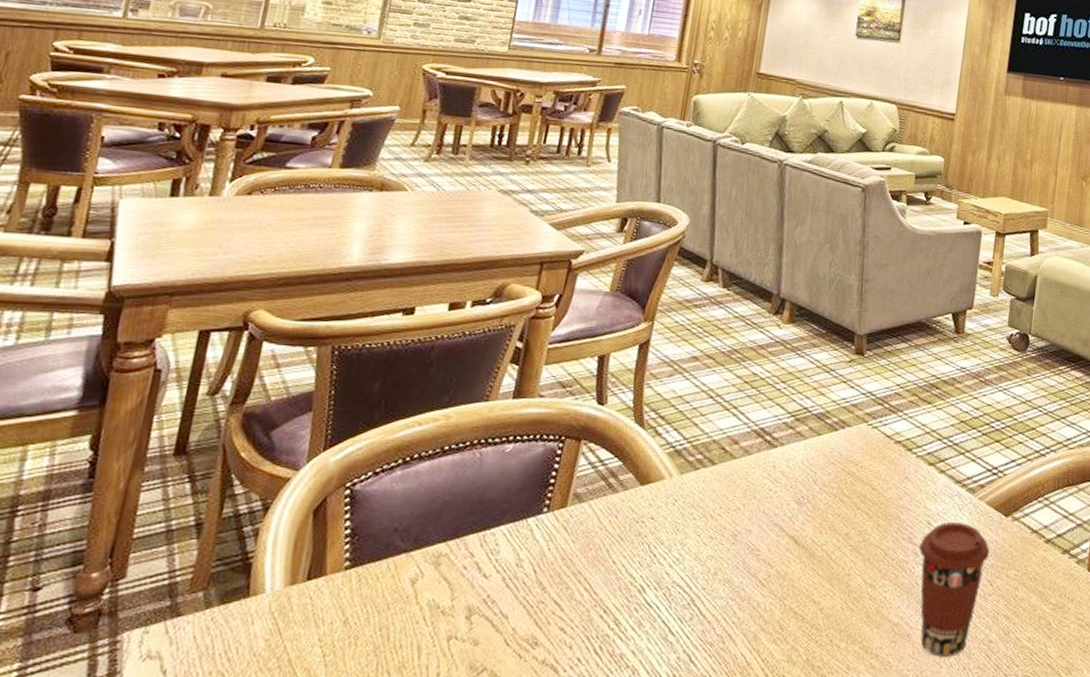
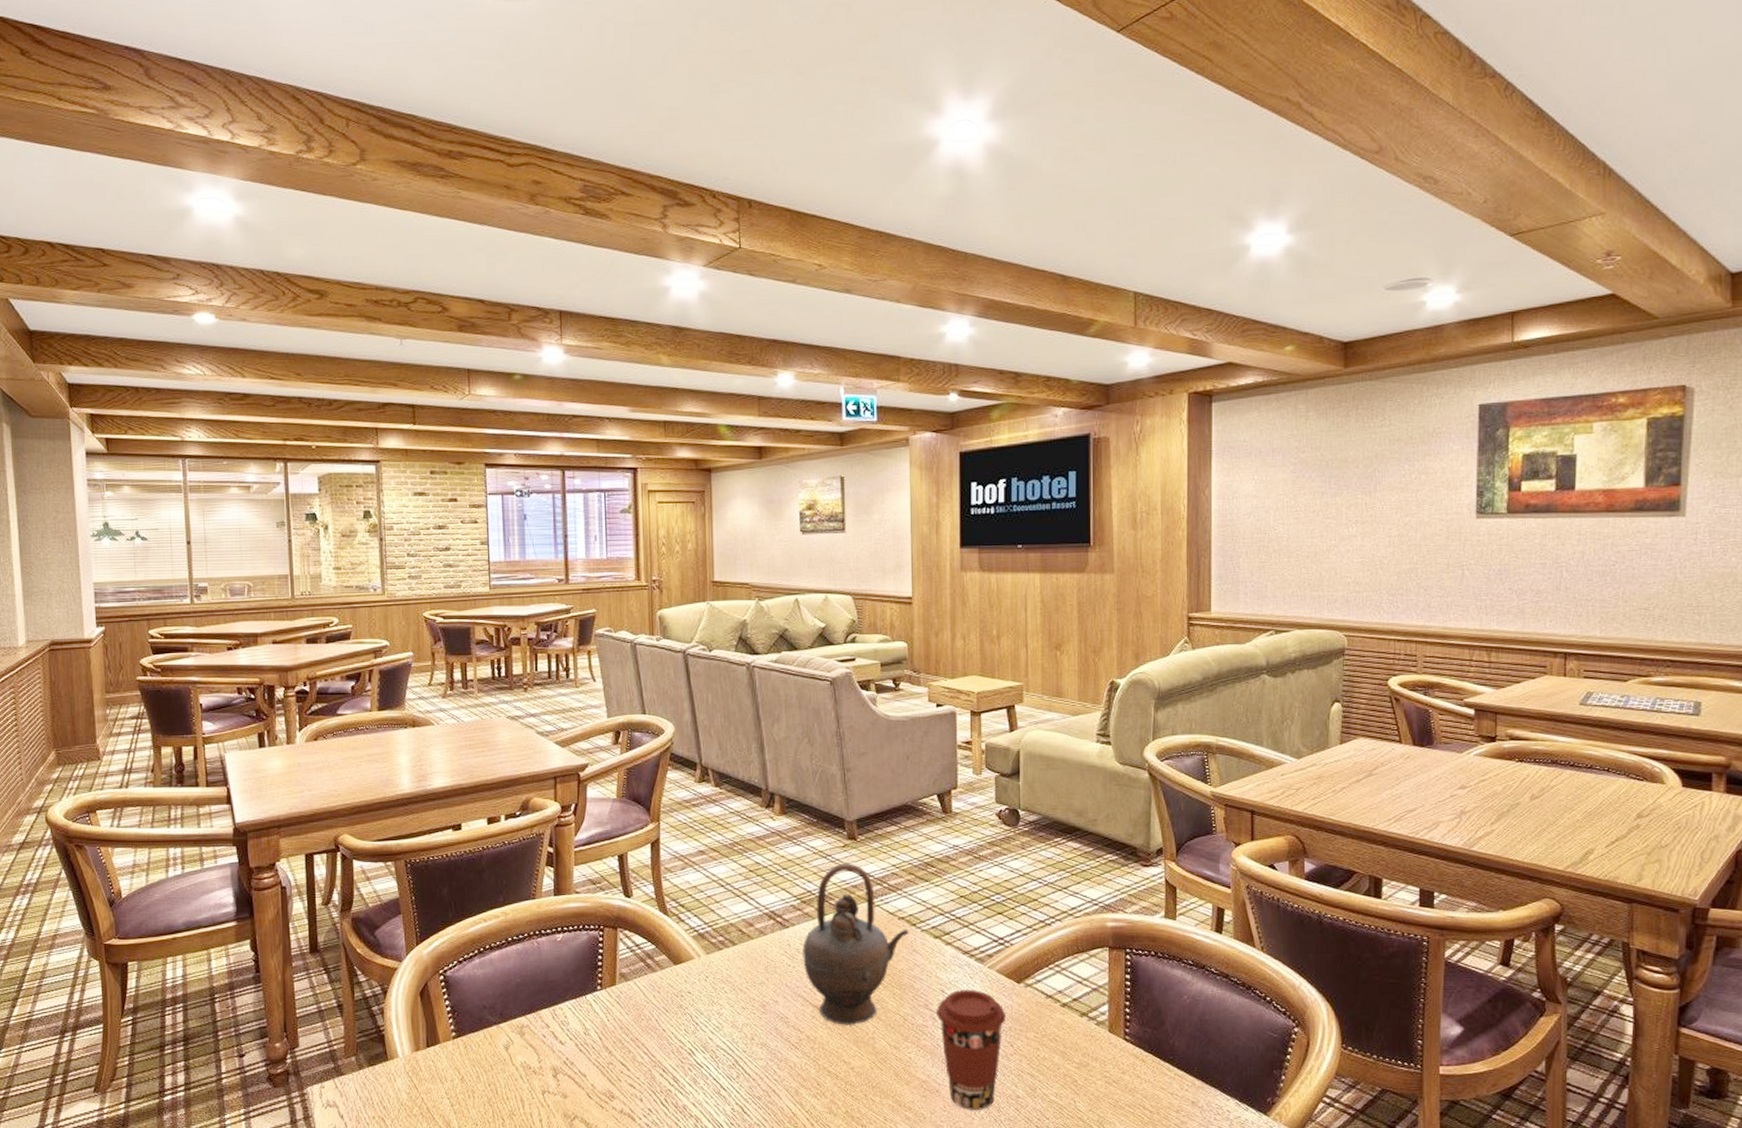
teapot: none [786,379,904,559] -> present [801,863,909,1025]

